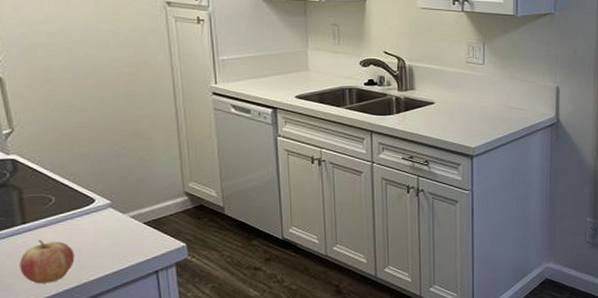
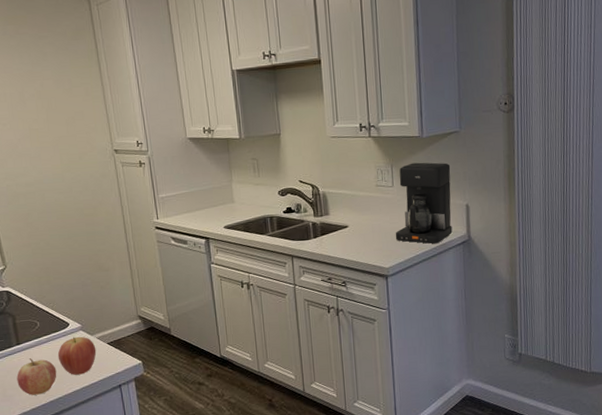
fruit: none [77,214,129,260] -> present [57,336,97,375]
coffee maker: none [483,41,543,125] -> present [395,162,453,244]

